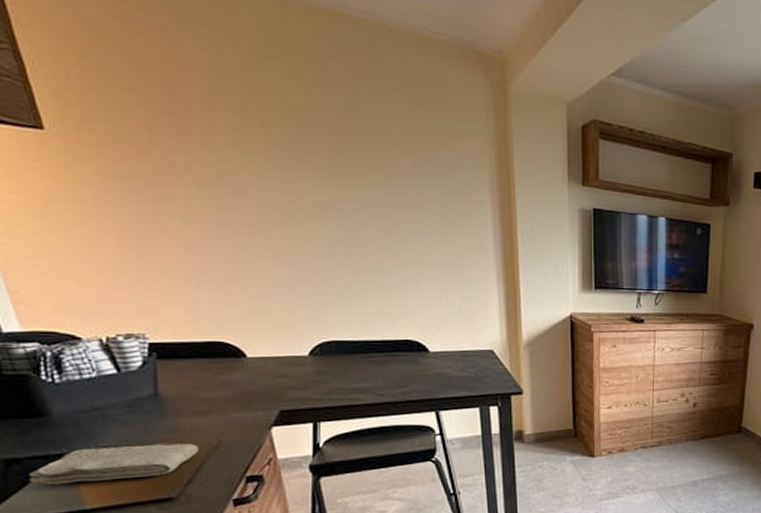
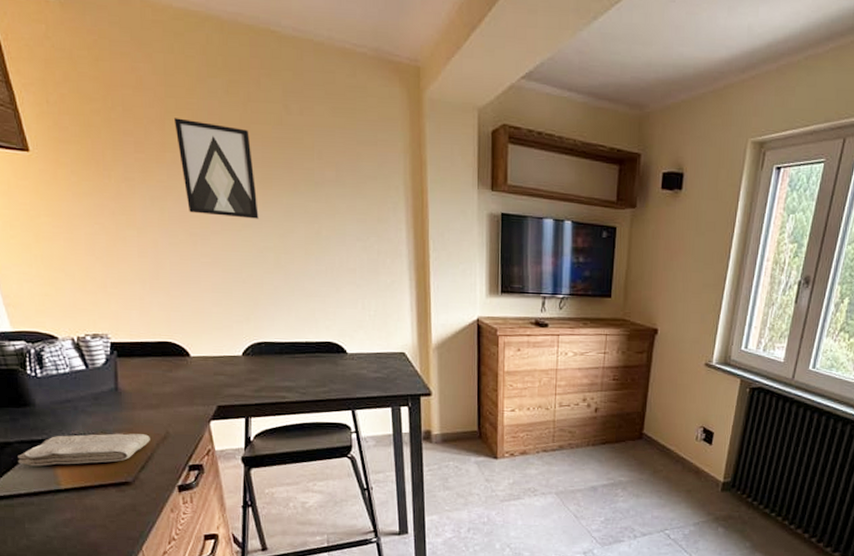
wall art: none [225,99,328,210] -> present [174,118,260,219]

